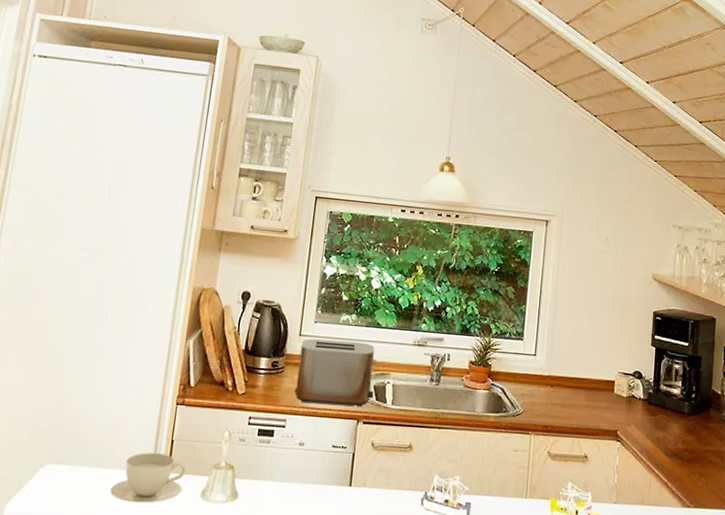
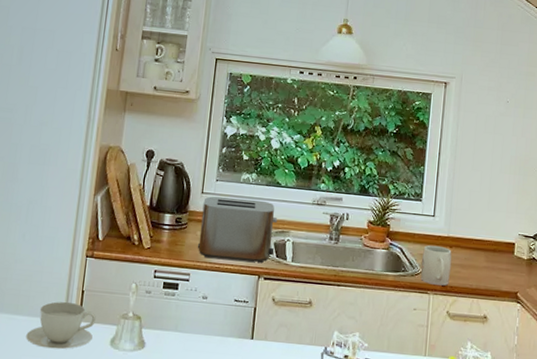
mug: none [522,384,553,426] -> present [420,245,452,286]

